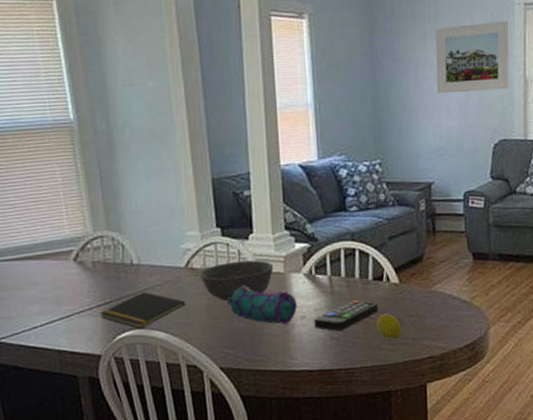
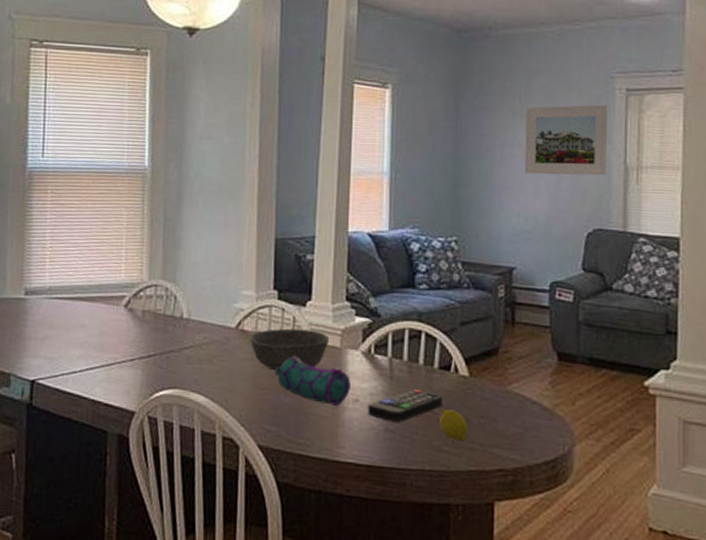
notepad: present [100,291,186,329] -> none [141,348,231,389]

